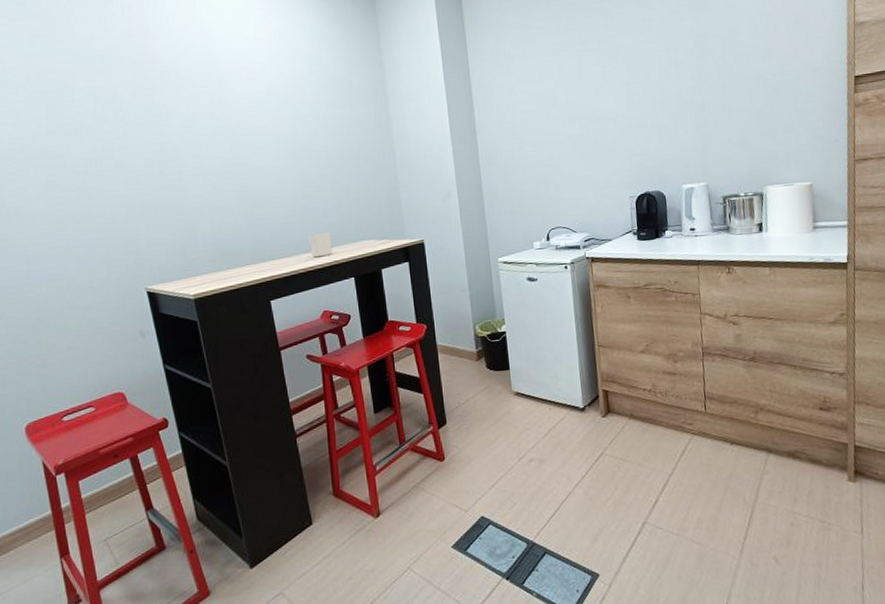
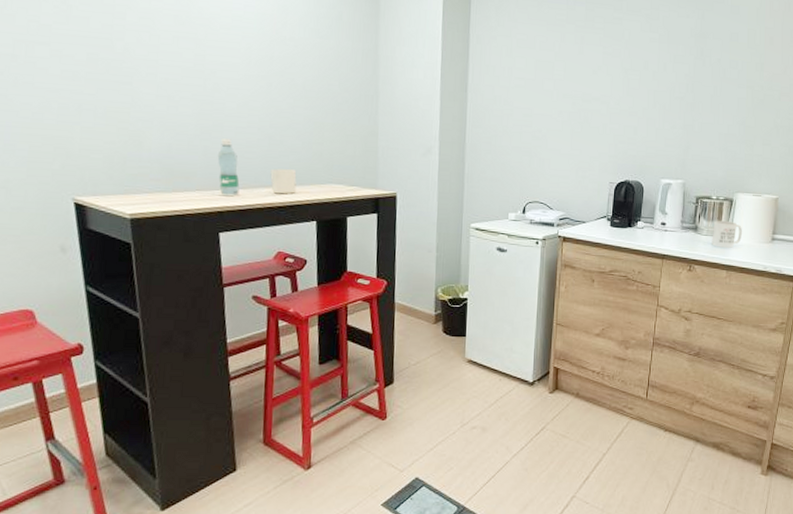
bottle: none [260,214,283,267] -> present [217,138,240,197]
mug: none [746,215,780,245] -> present [712,220,742,249]

